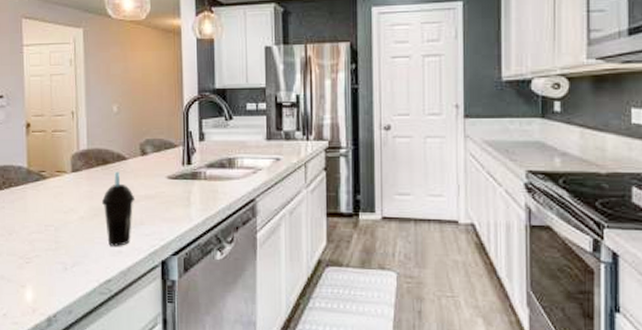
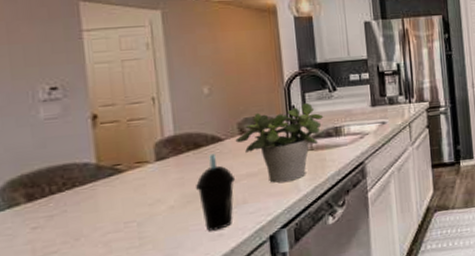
potted plant: none [137,129,219,209] -> present [235,102,324,183]

